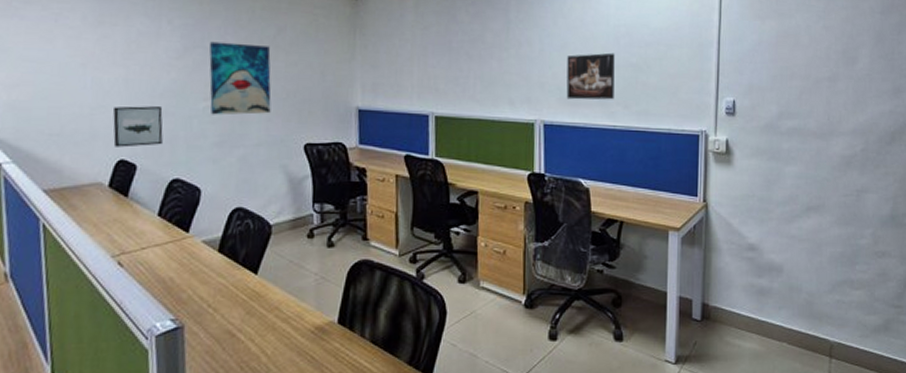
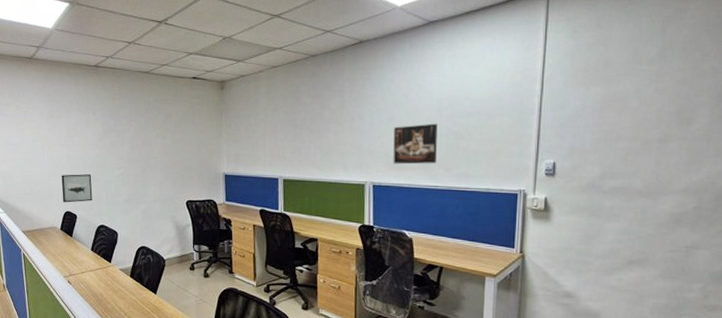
wall art: present [209,41,271,115] -> none [120,127,163,180]

